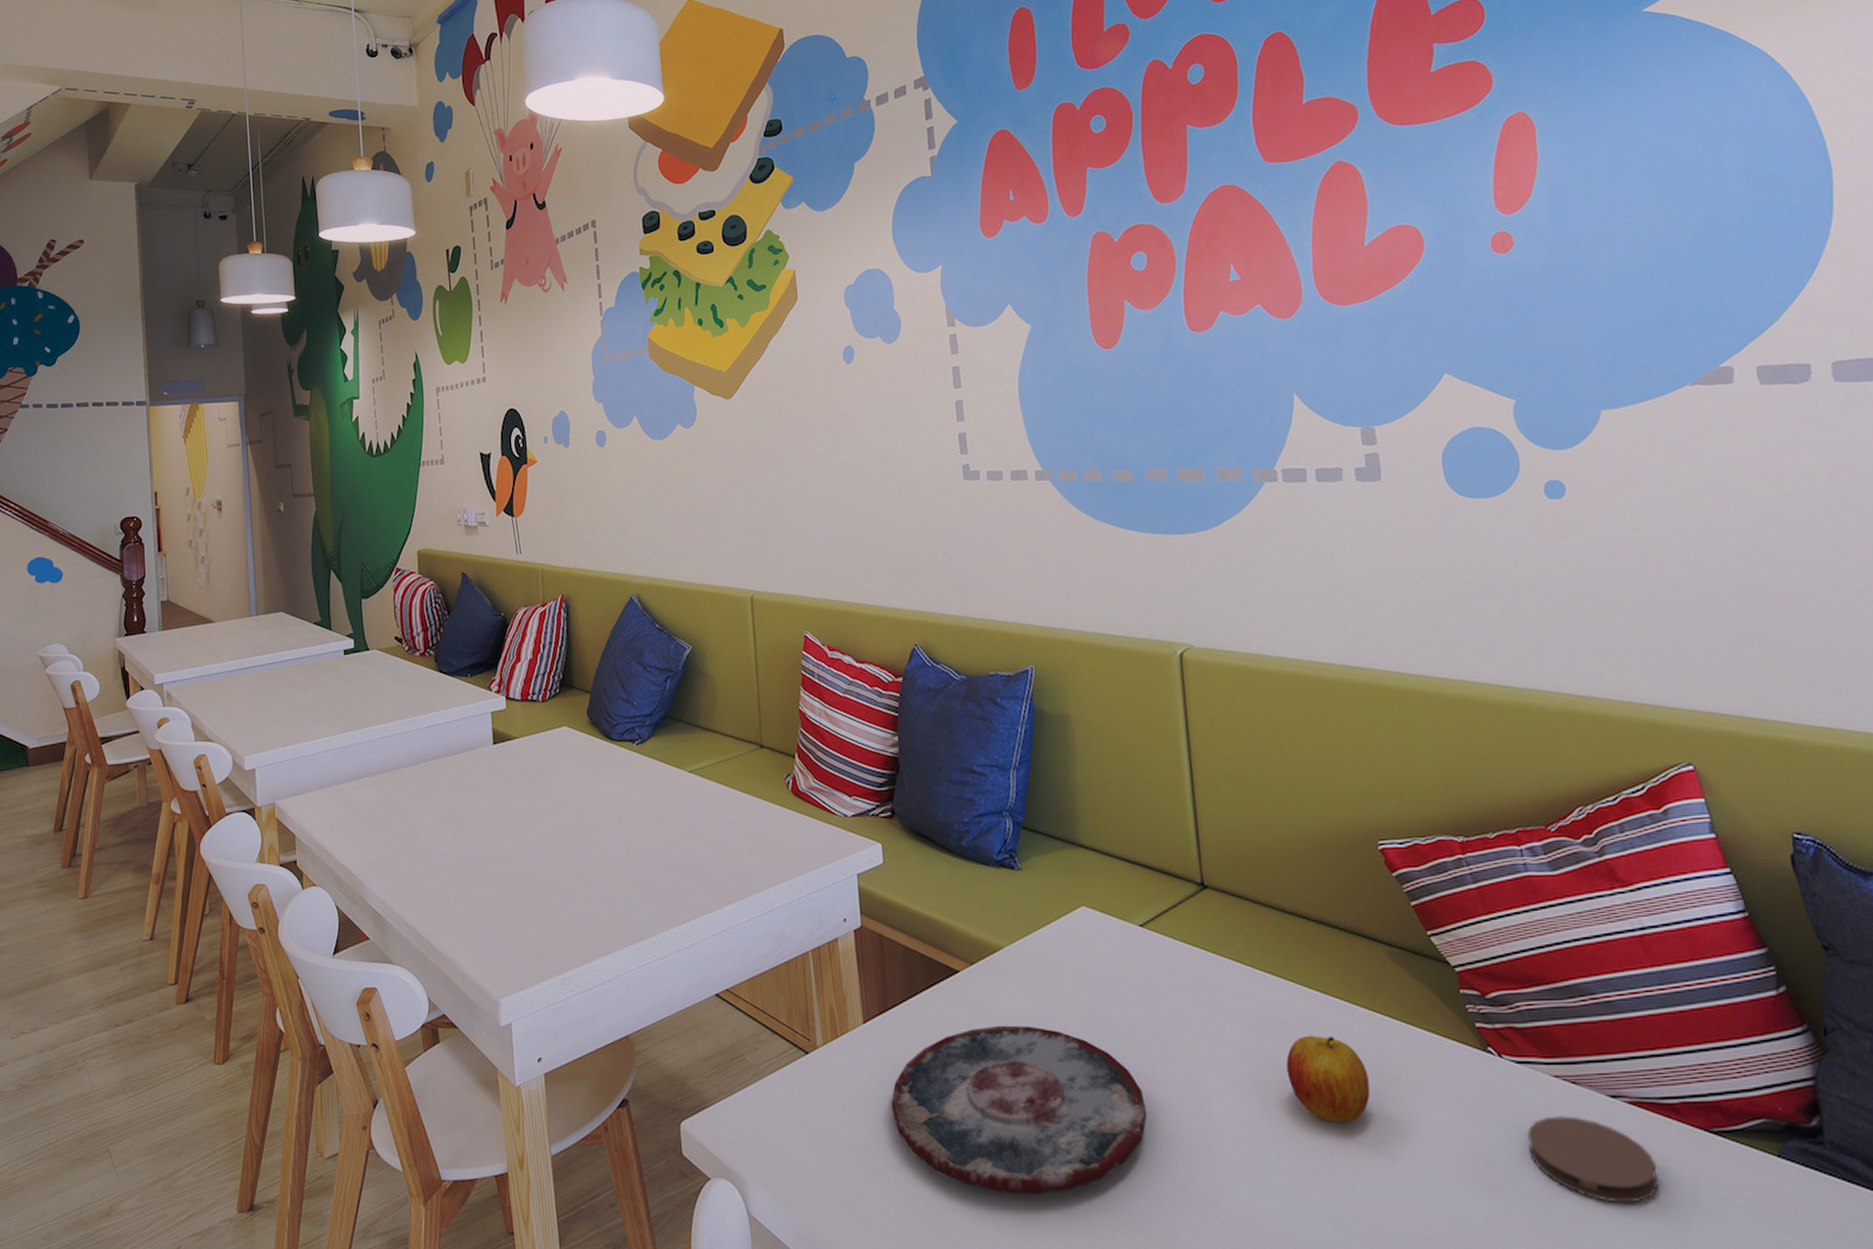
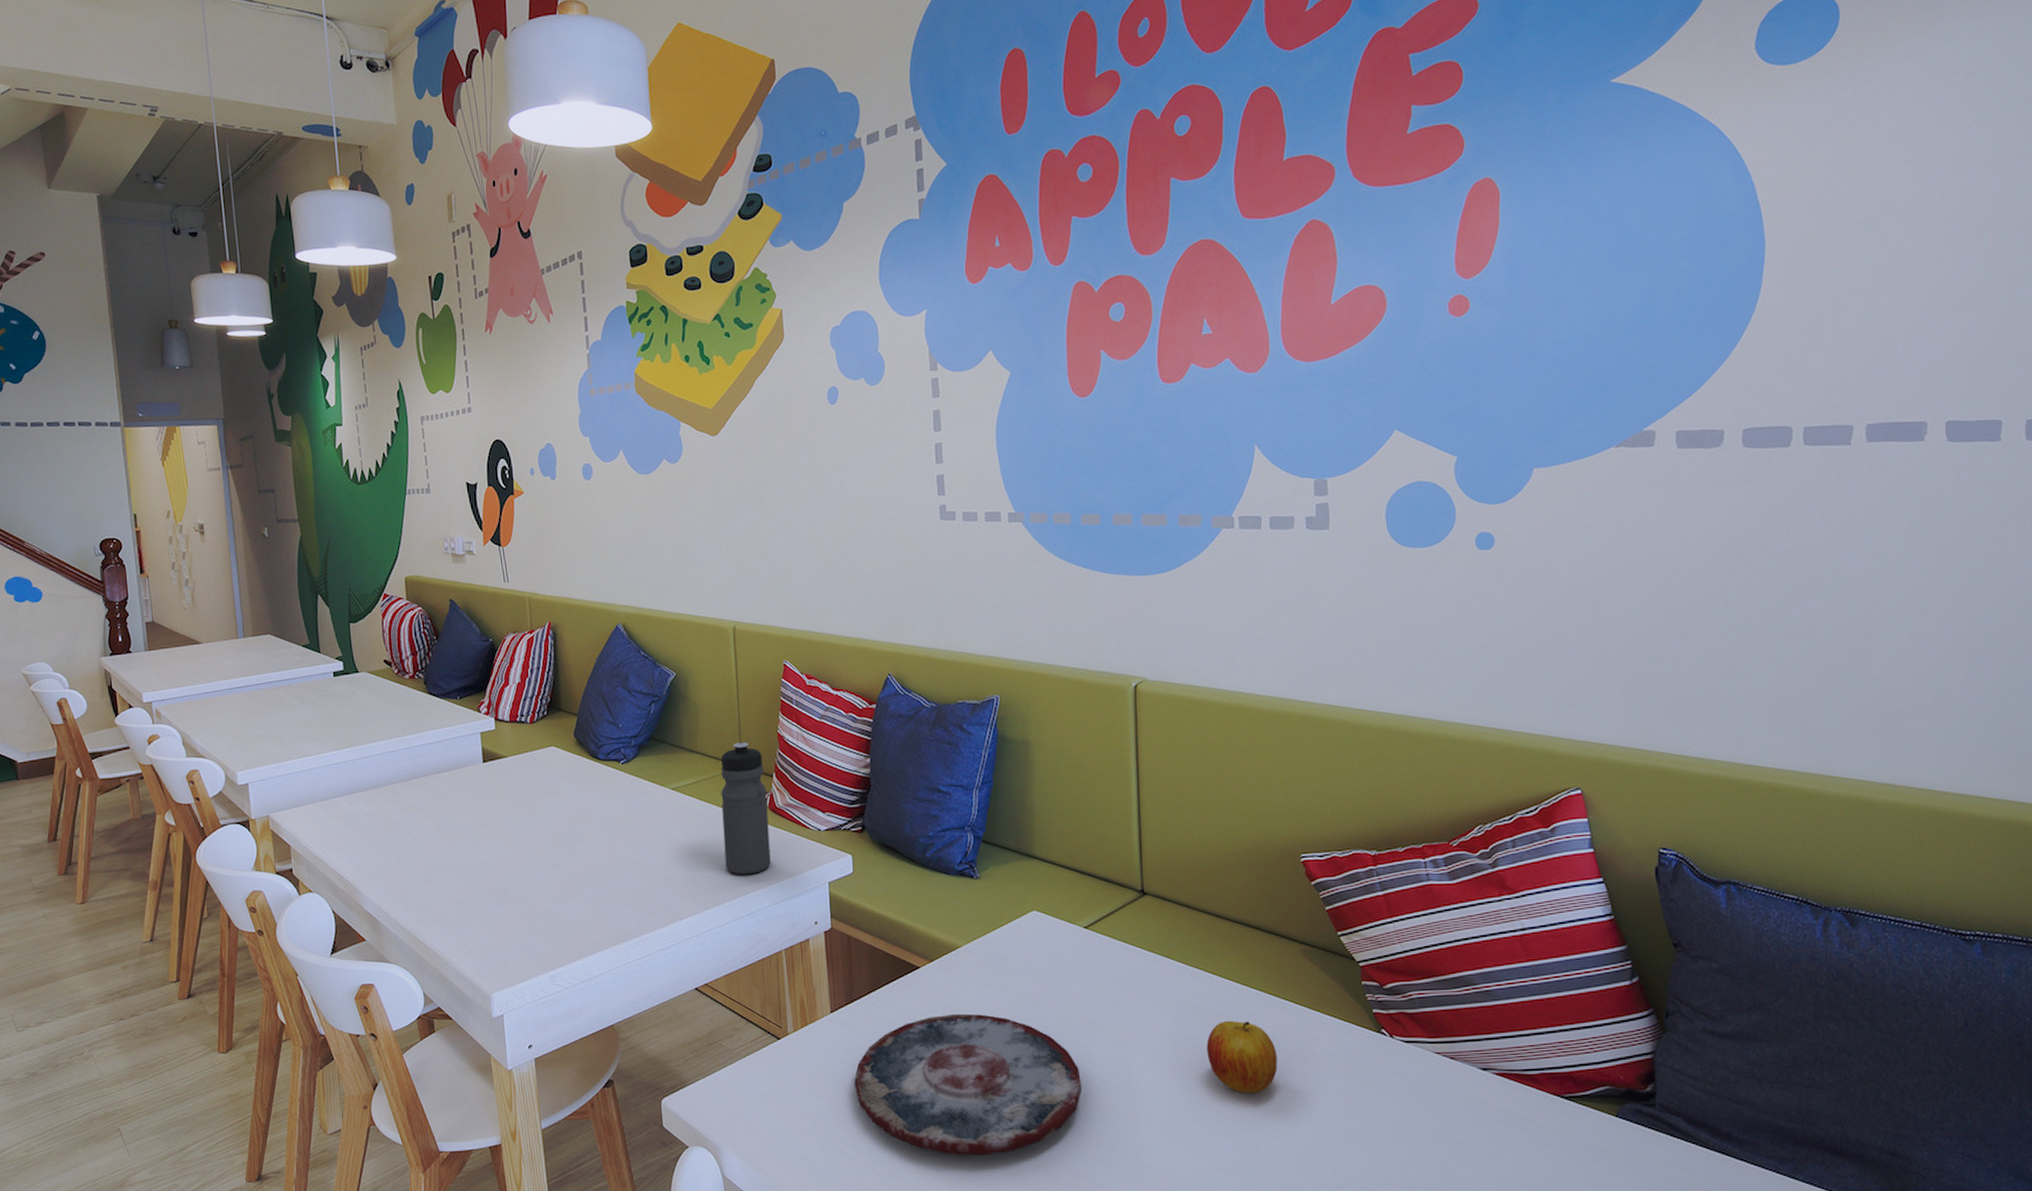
water bottle: none [740,720,795,866] -> present [721,742,771,875]
coaster: present [1527,1116,1660,1204] -> none [1408,1085,1515,1156]

